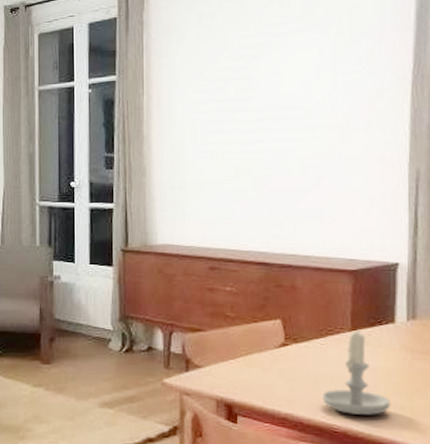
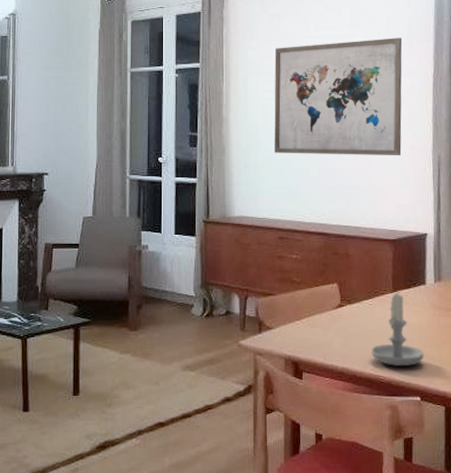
wall art: none [204,28,371,174] -> present [274,38,403,156]

